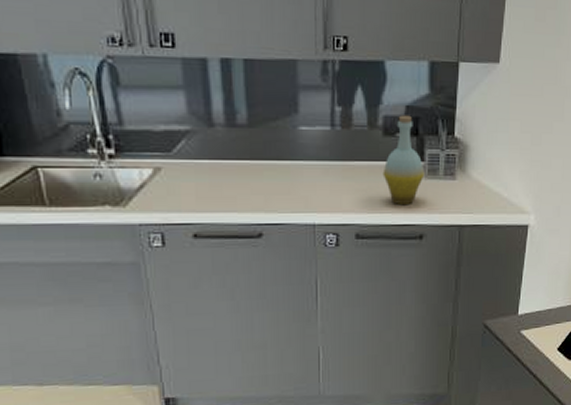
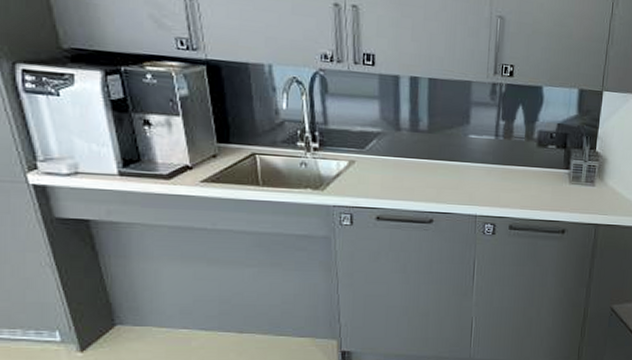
bottle: present [382,115,425,206] -> none [535,131,570,205]

